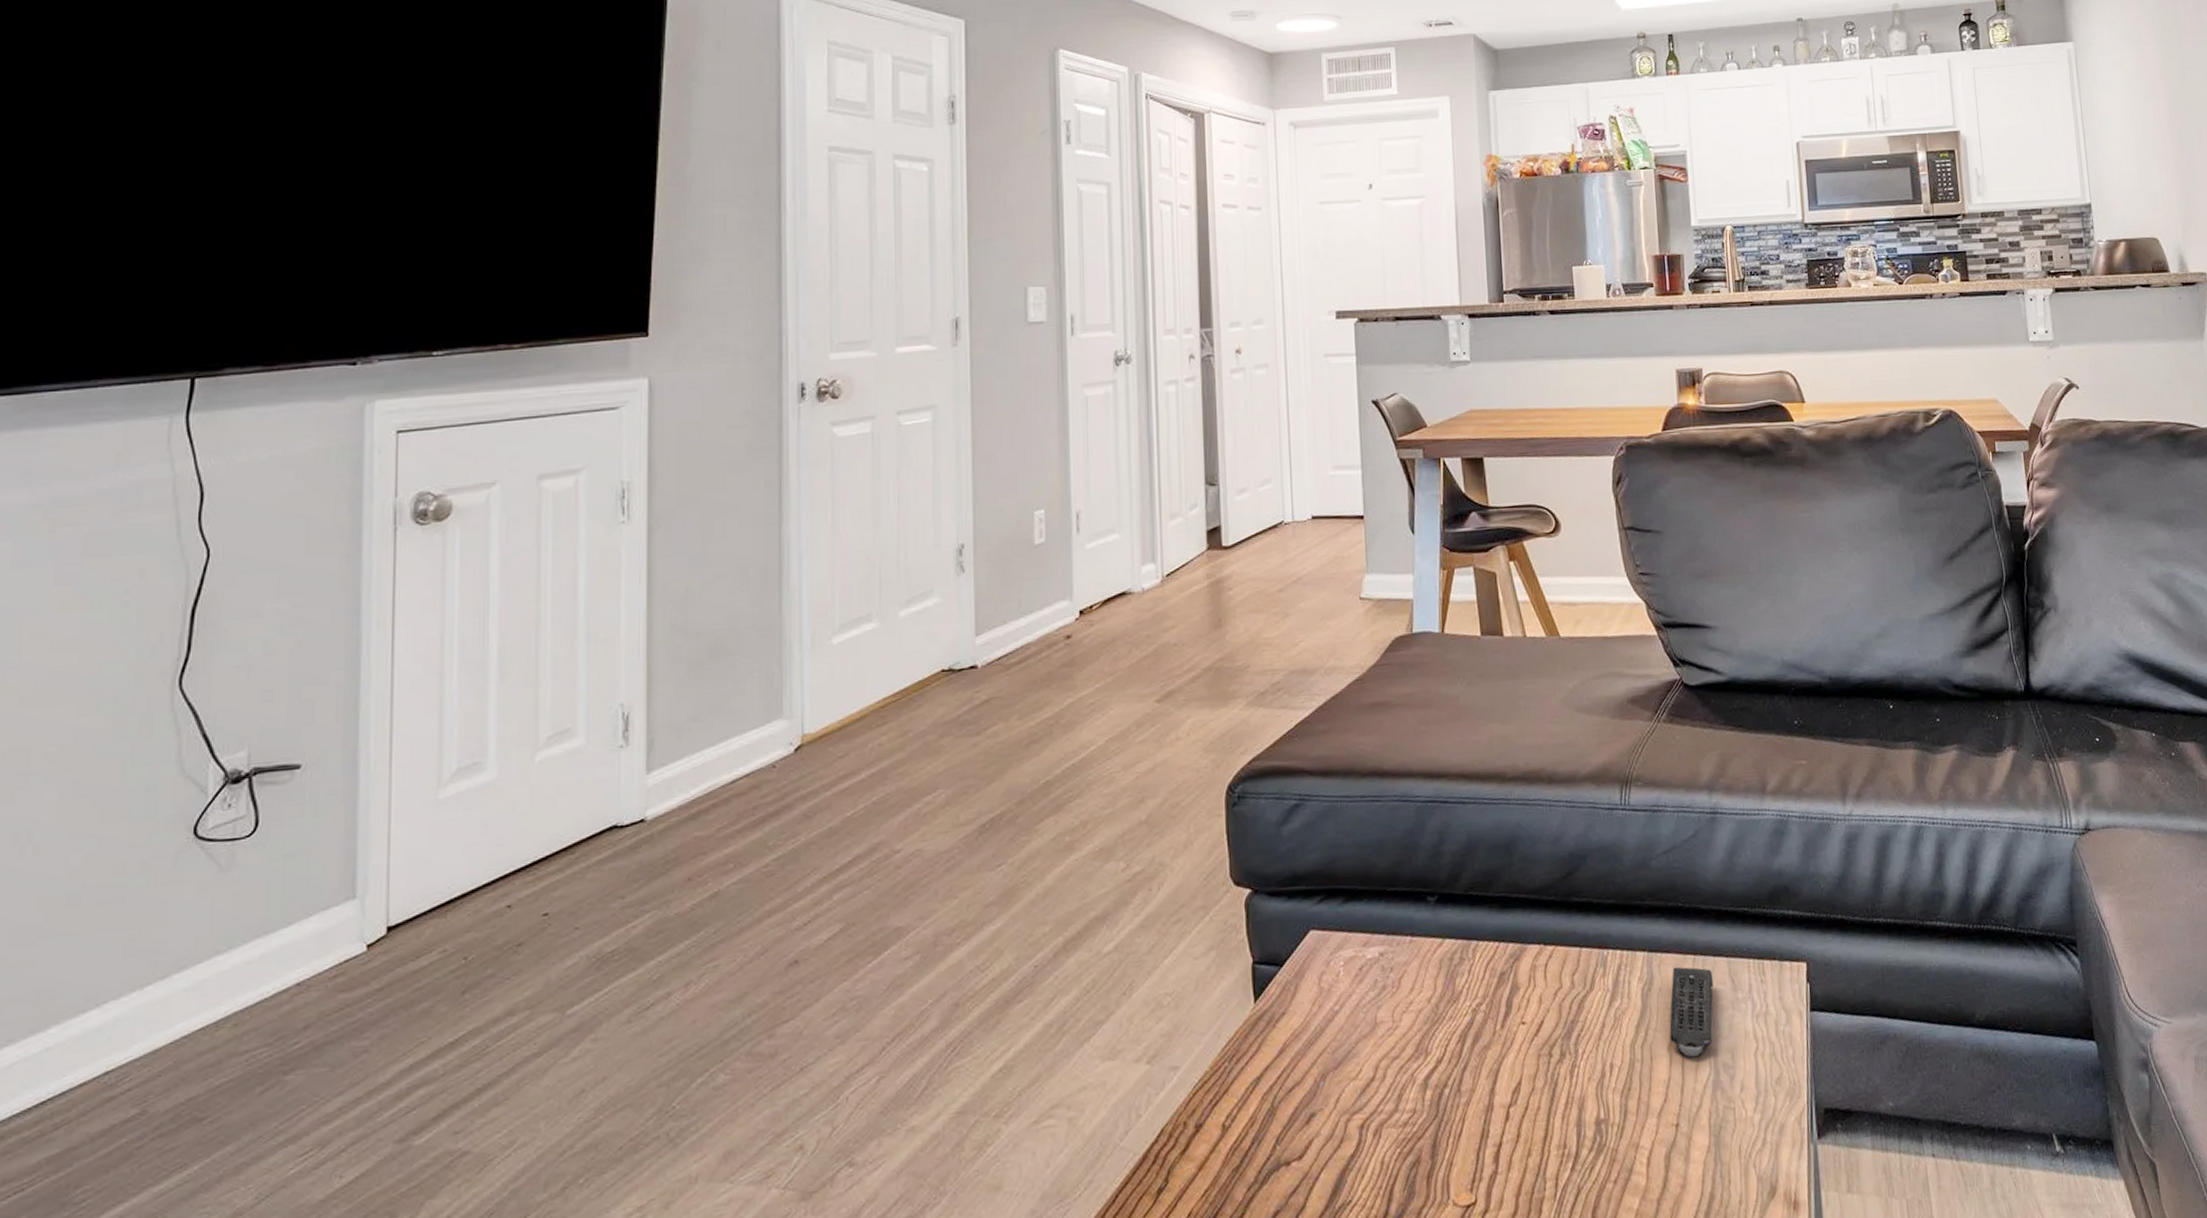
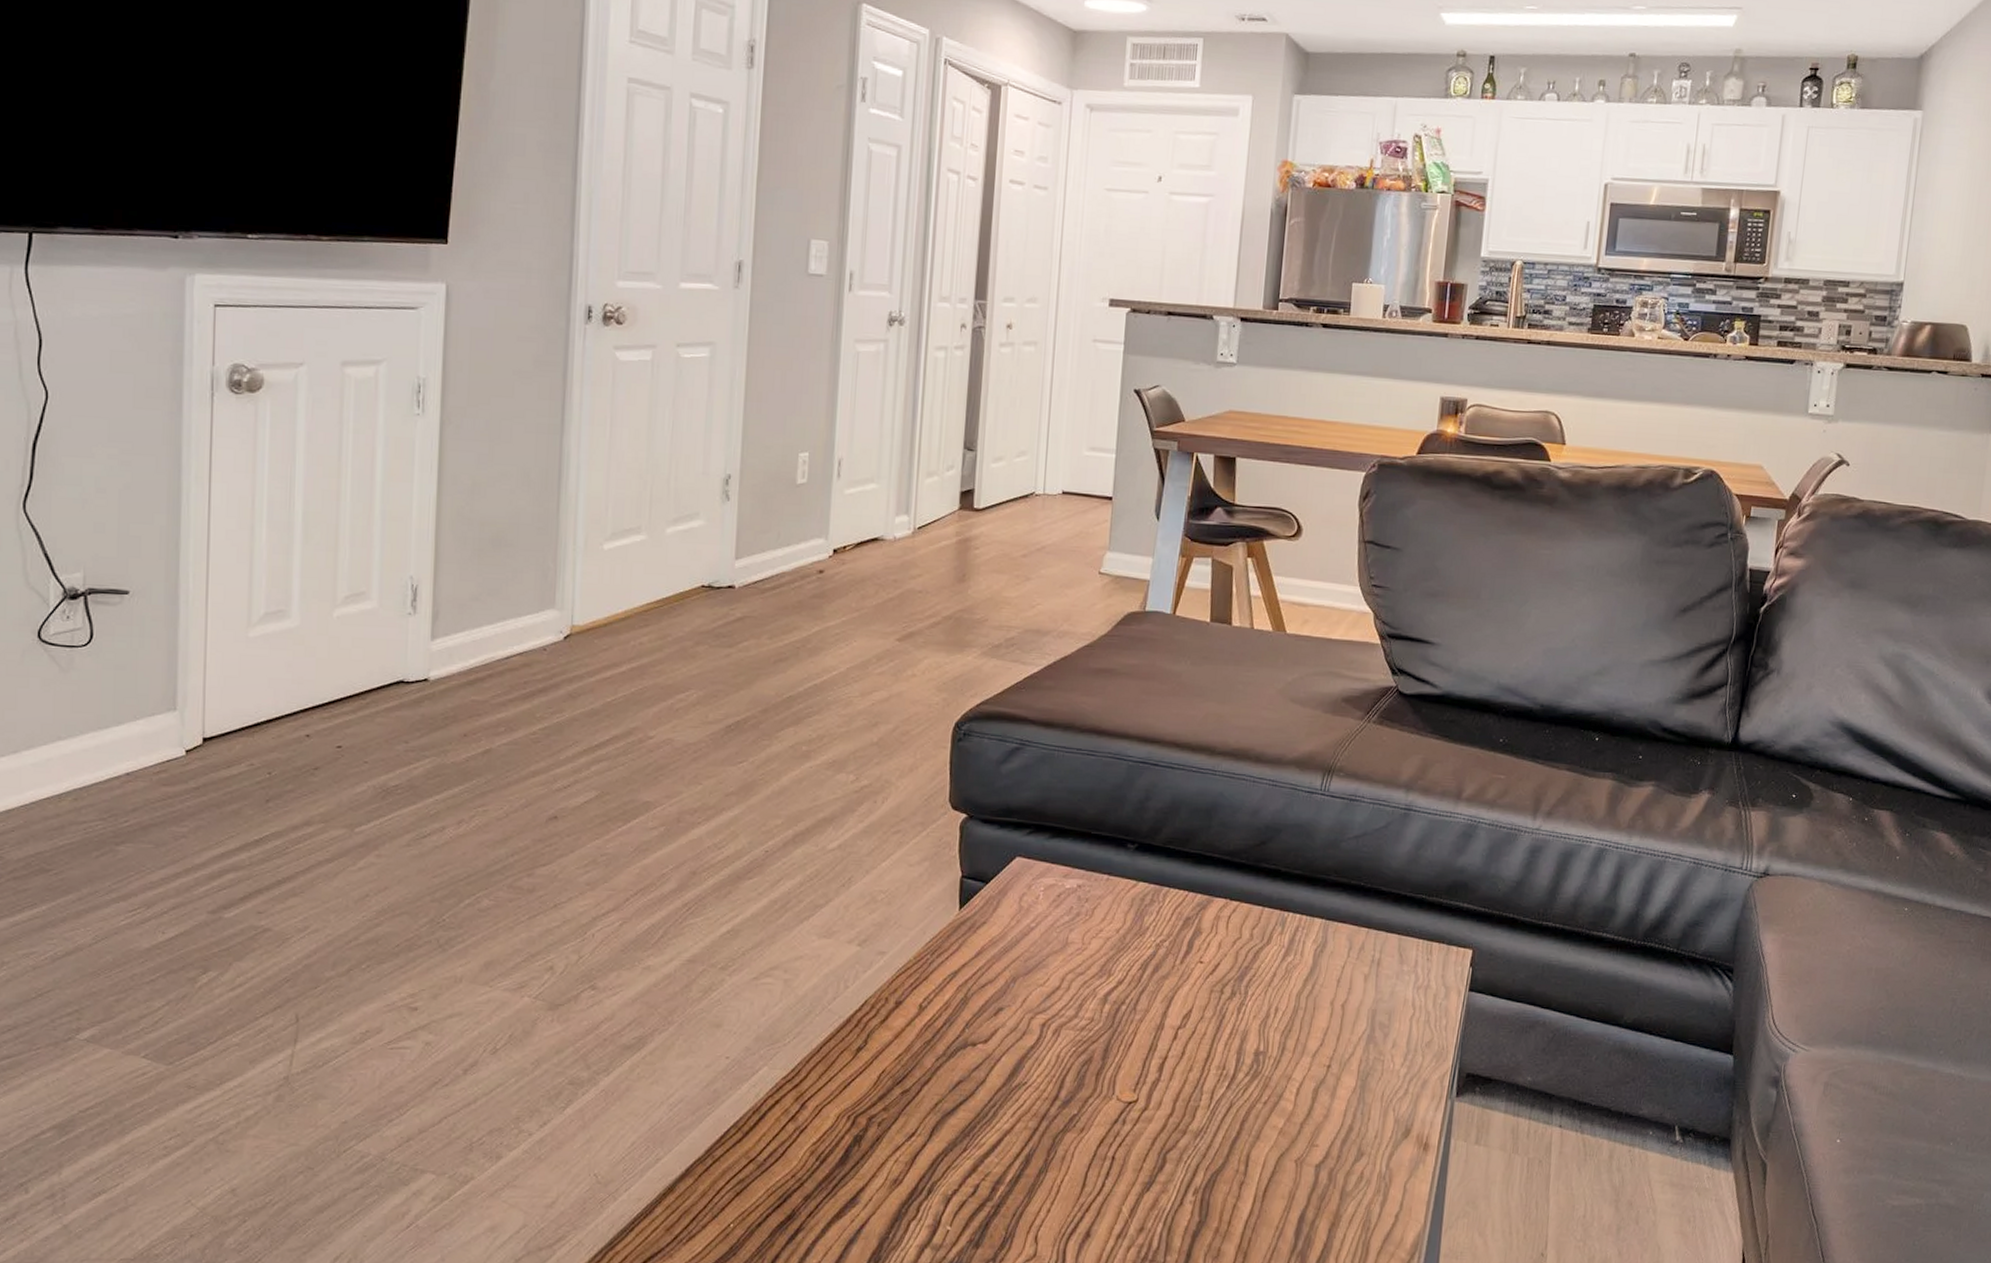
remote control: present [1669,966,1713,1058] -> none [1334,936,1383,1014]

